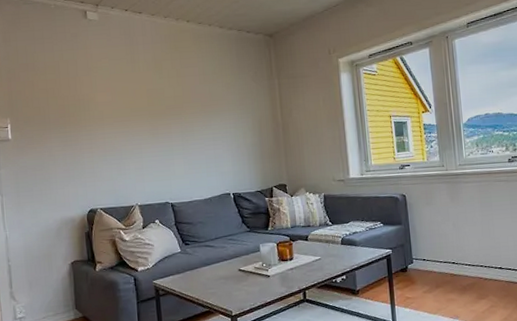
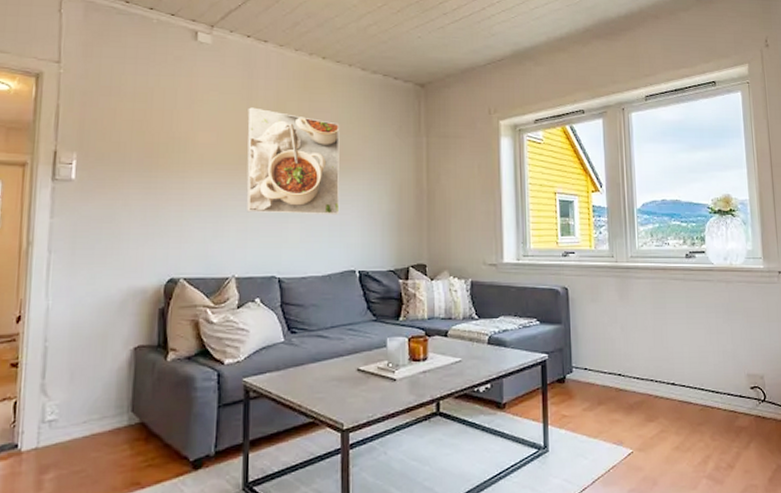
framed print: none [132,69,213,154] -> present [246,107,340,215]

